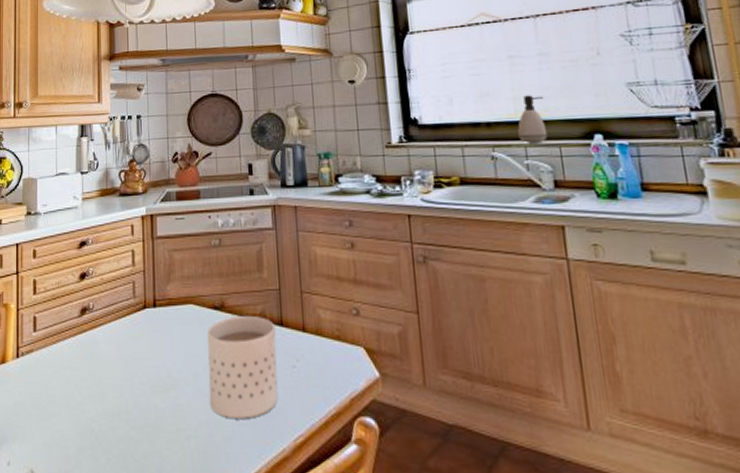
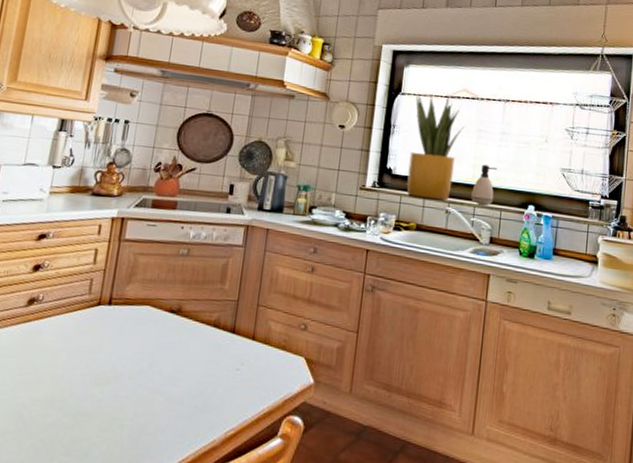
mug: present [207,315,278,419] -> none [149,320,228,412]
planter: none [427,23,492,147] -> present [407,92,464,200]

